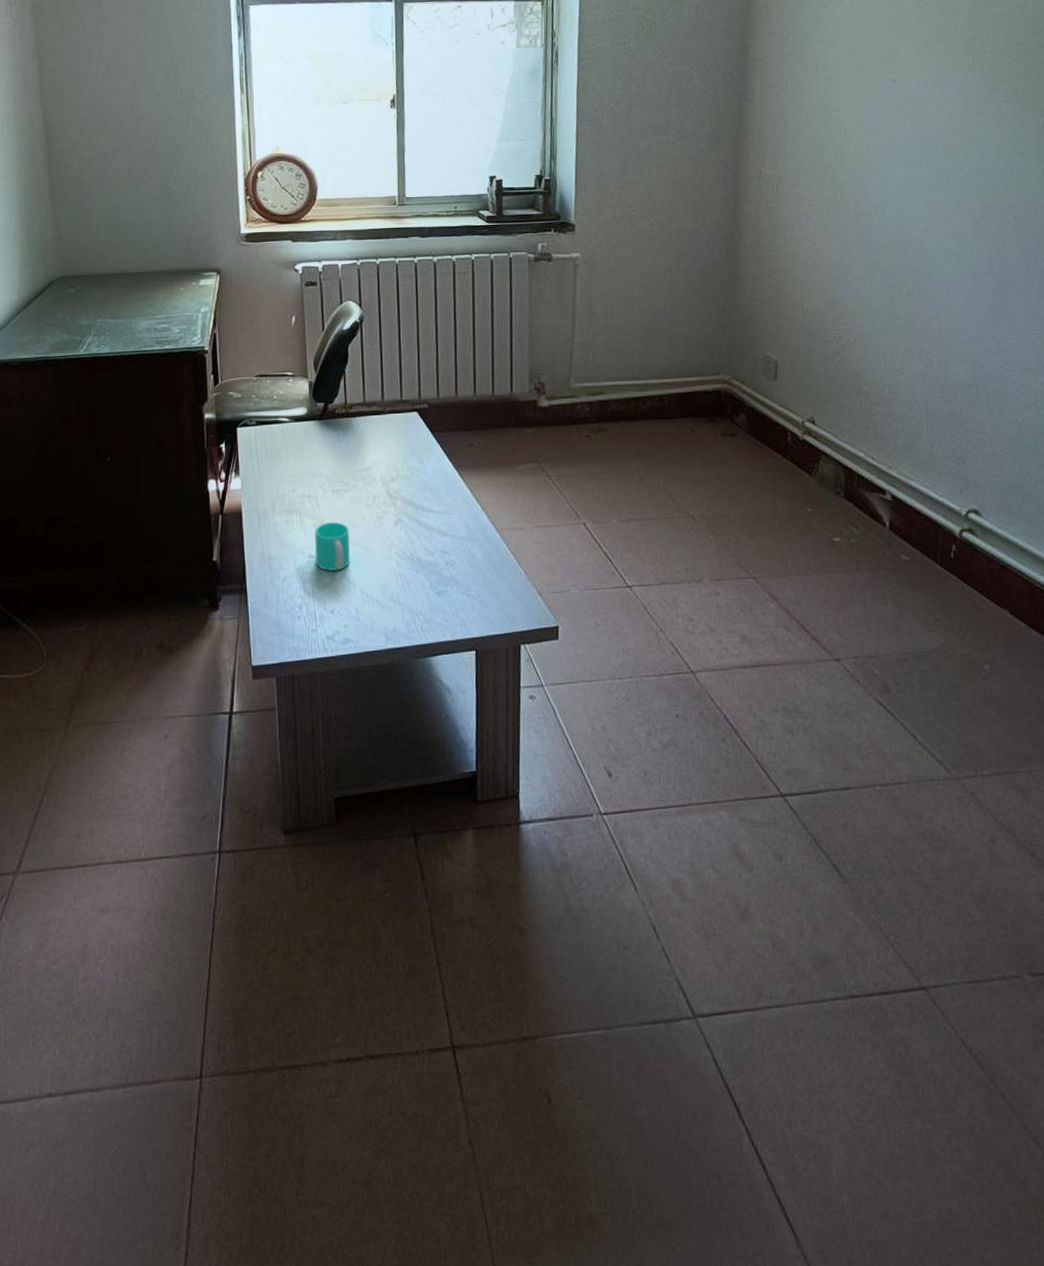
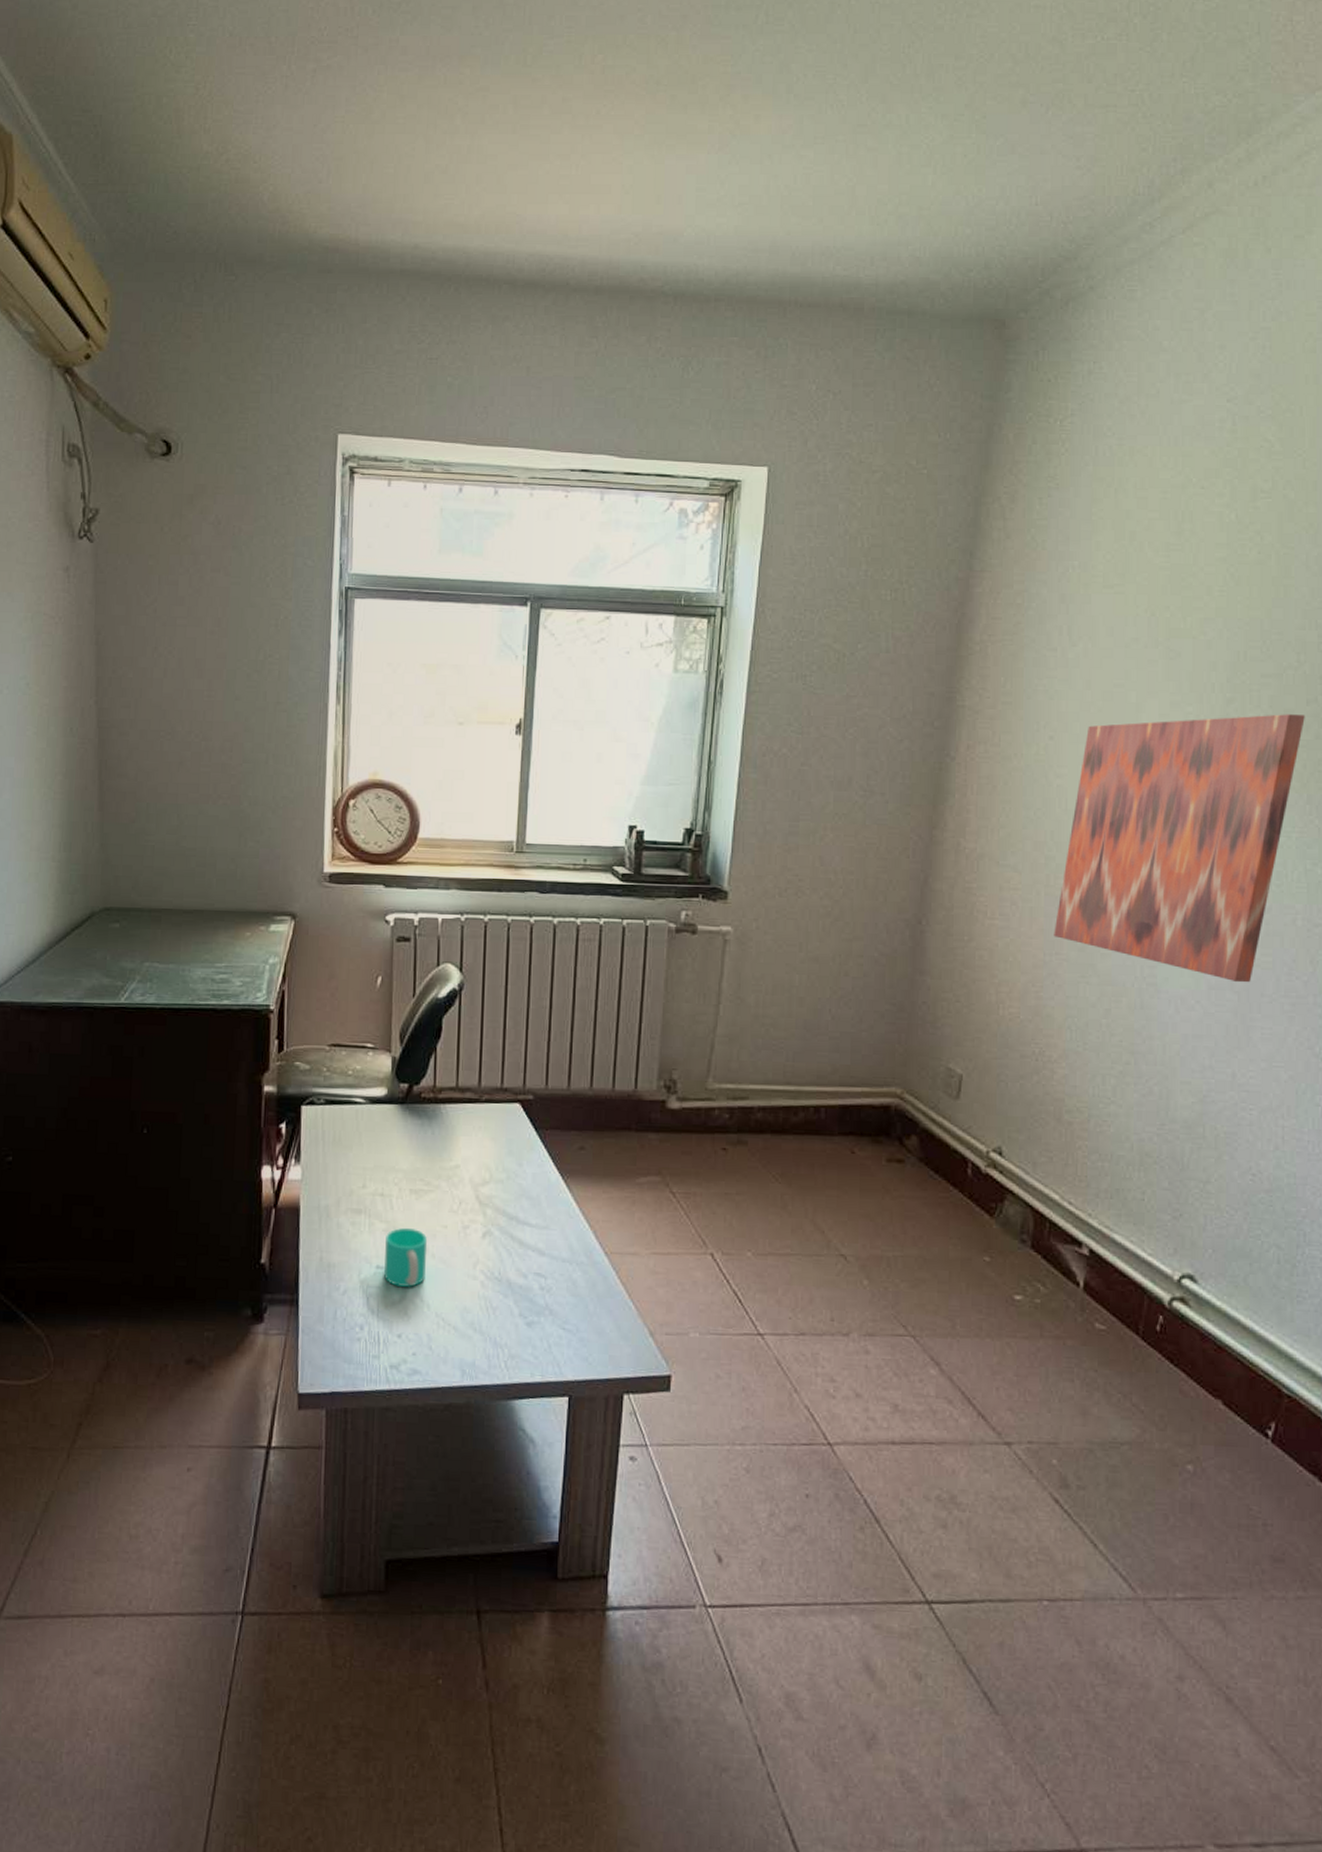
wall art: none [843,45,1033,268] -> present [1054,714,1305,983]

